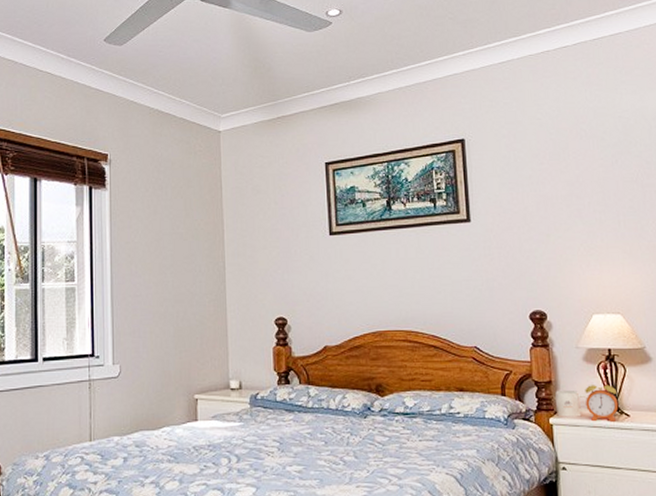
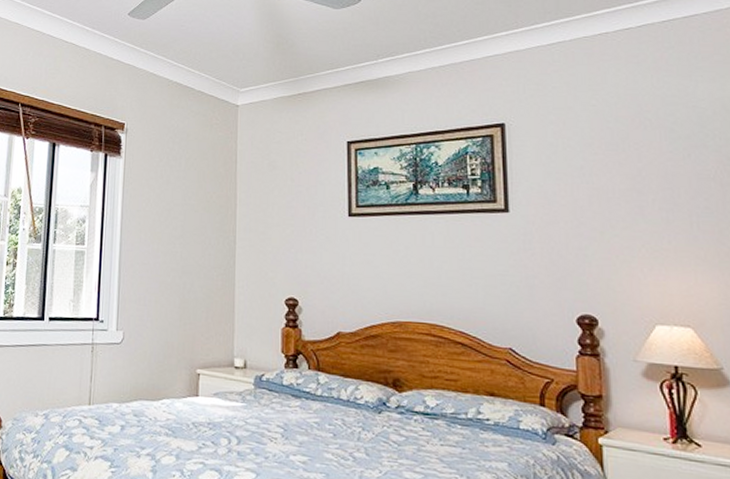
mug: present [554,389,589,418] -> none [605,406,649,441]
alarm clock: present [585,379,619,422] -> none [644,400,687,451]

